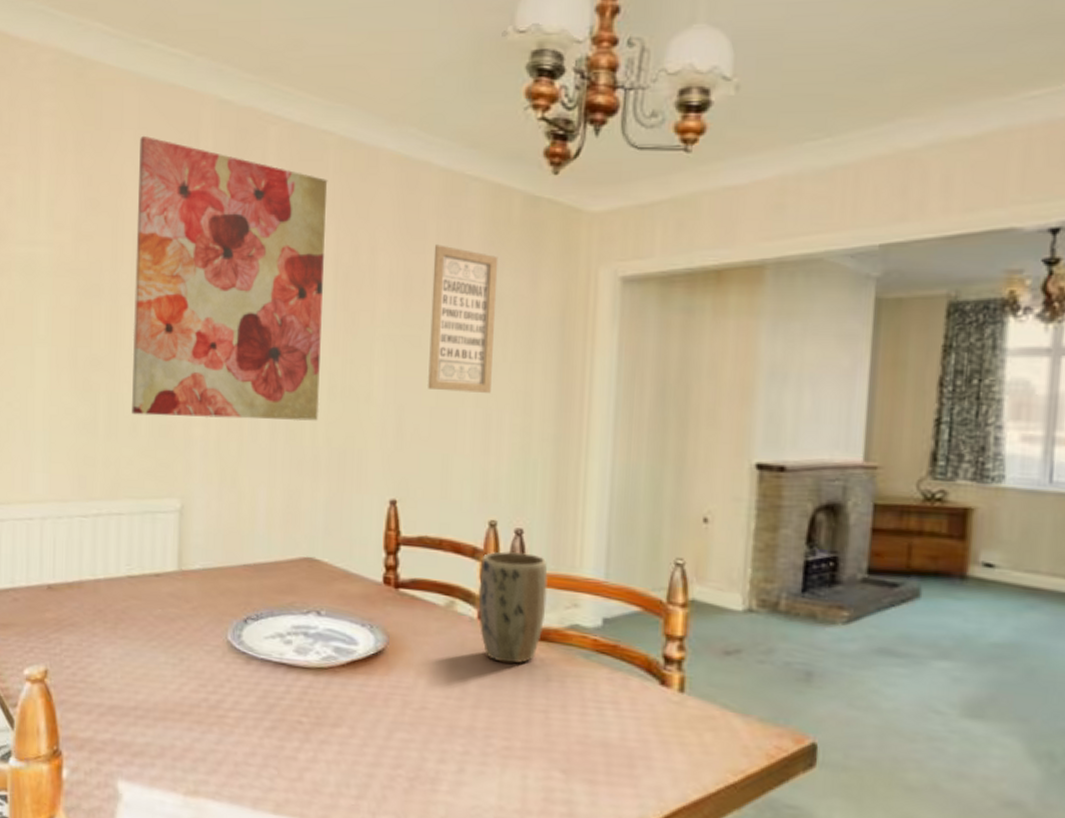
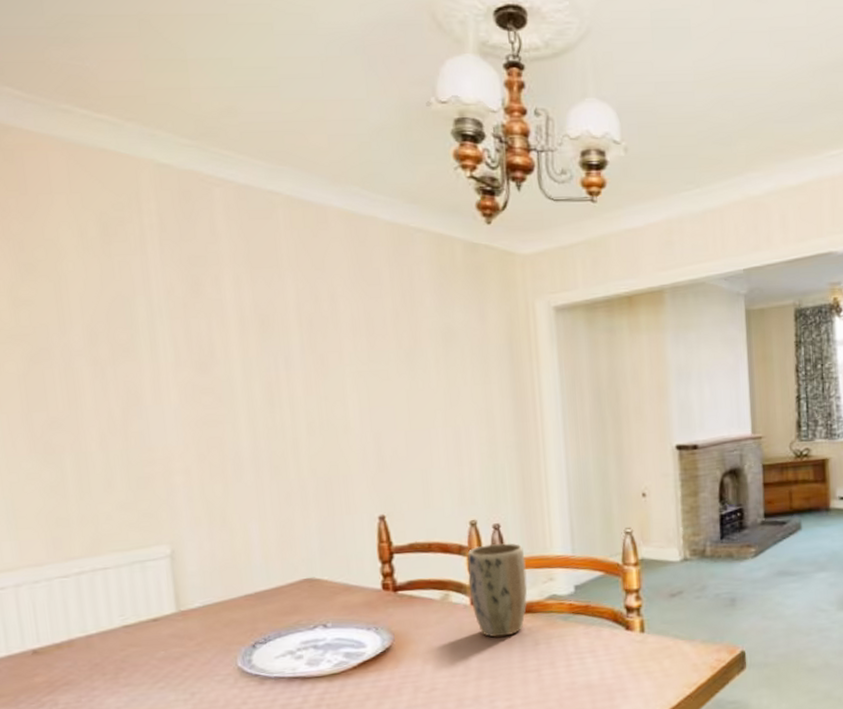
wall art: present [132,135,328,421] -> none [74,199,300,471]
wall art: present [428,244,499,393] -> none [389,289,457,416]

